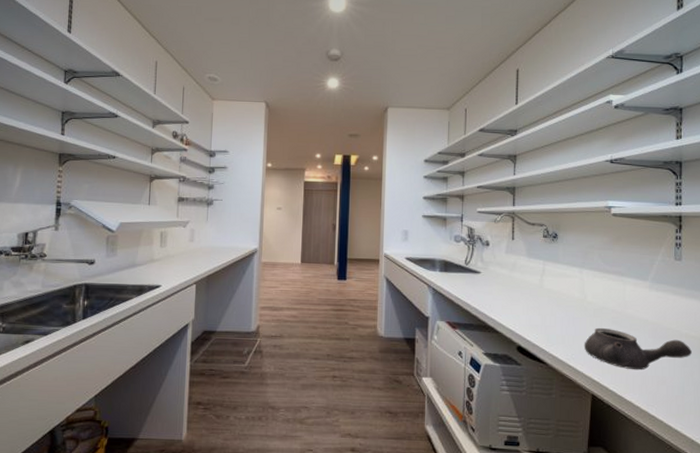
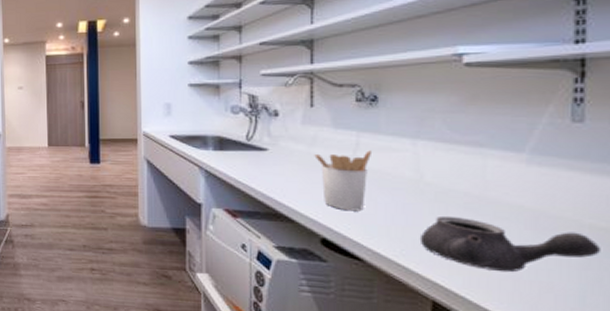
utensil holder: none [514,276,554,324] -> present [314,150,373,211]

